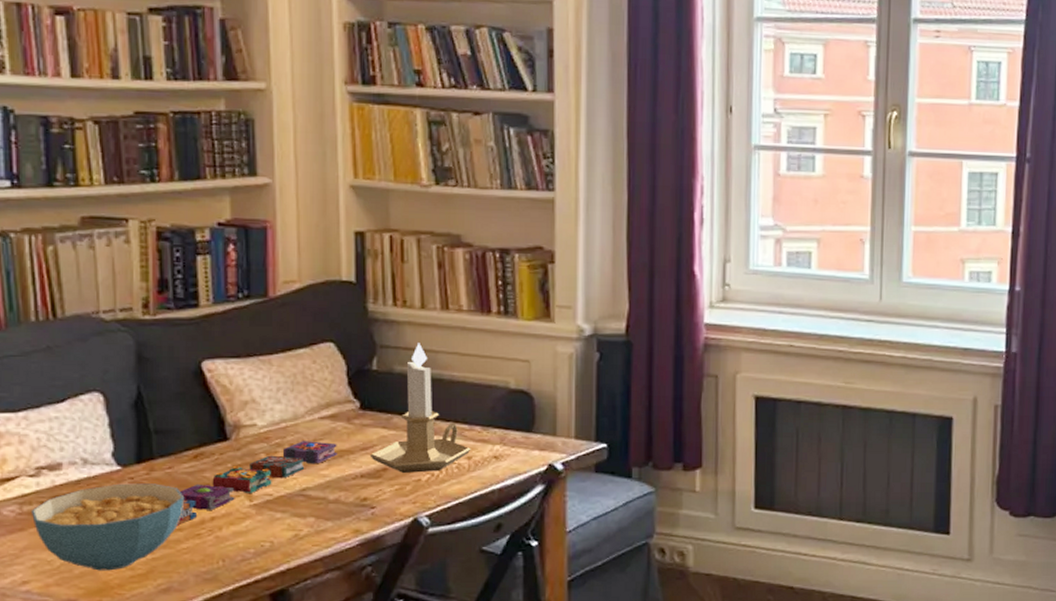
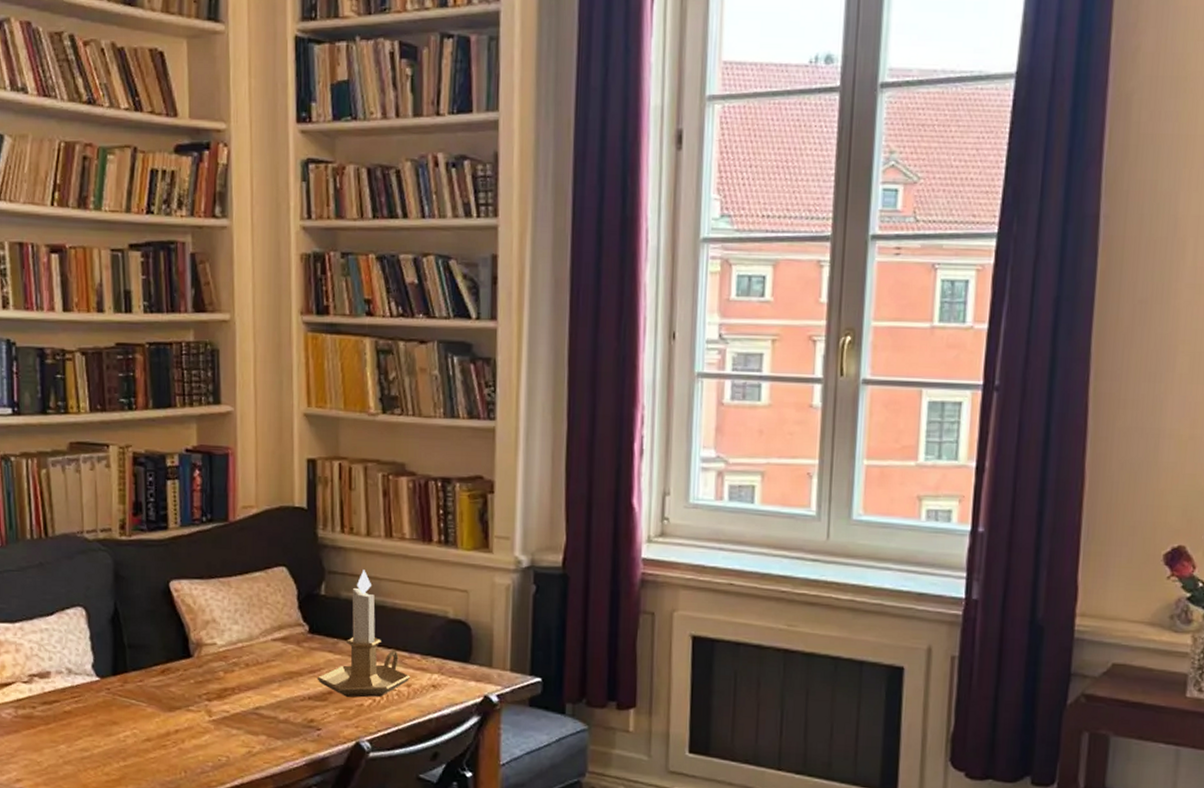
cereal bowl: present [30,483,185,571] -> none [24,693,153,775]
magic books: present [176,441,337,526] -> none [145,661,288,736]

